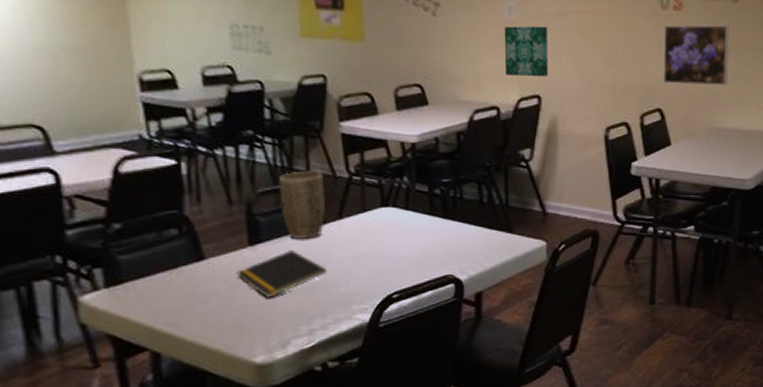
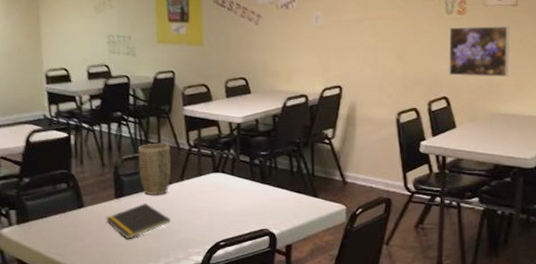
wall art: present [504,26,549,77] -> none [312,30,348,72]

